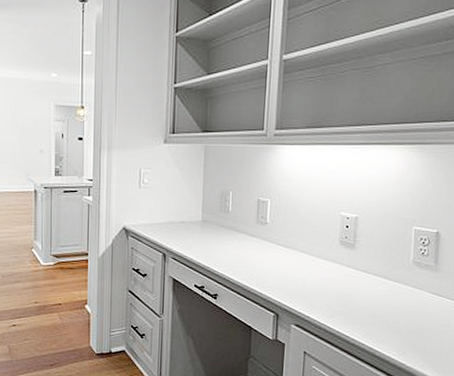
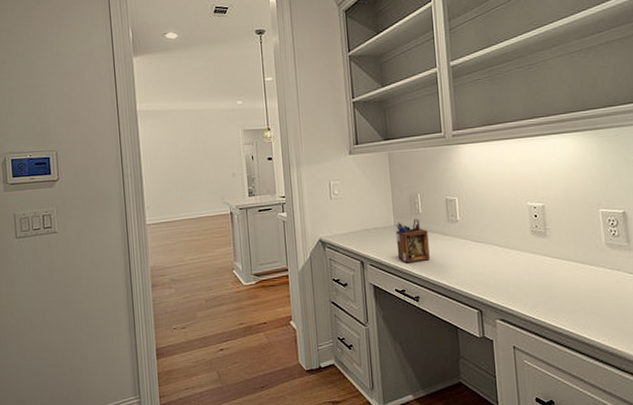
desk organizer: none [201,216,235,261] -> present [396,218,430,263]

